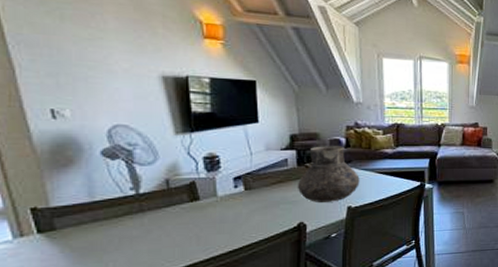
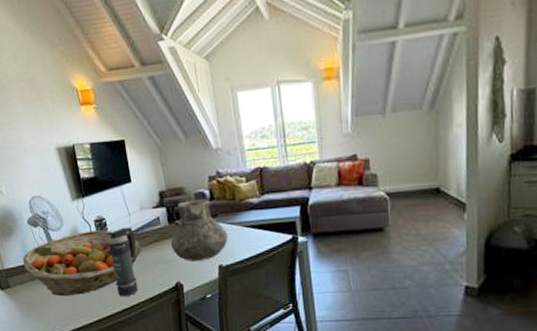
fruit basket: none [84,168,262,239] -> present [22,230,142,297]
smoke grenade: none [218,166,255,238] -> present [107,227,139,297]

